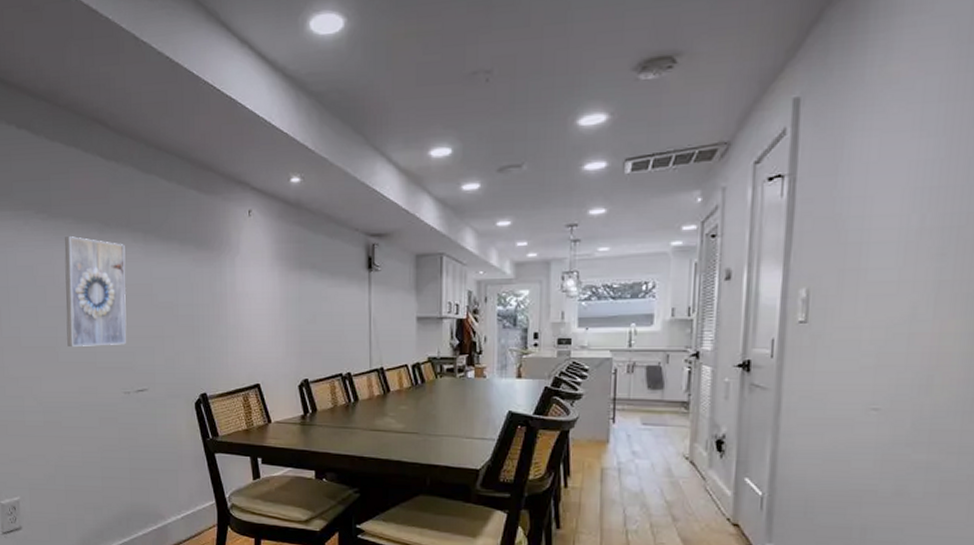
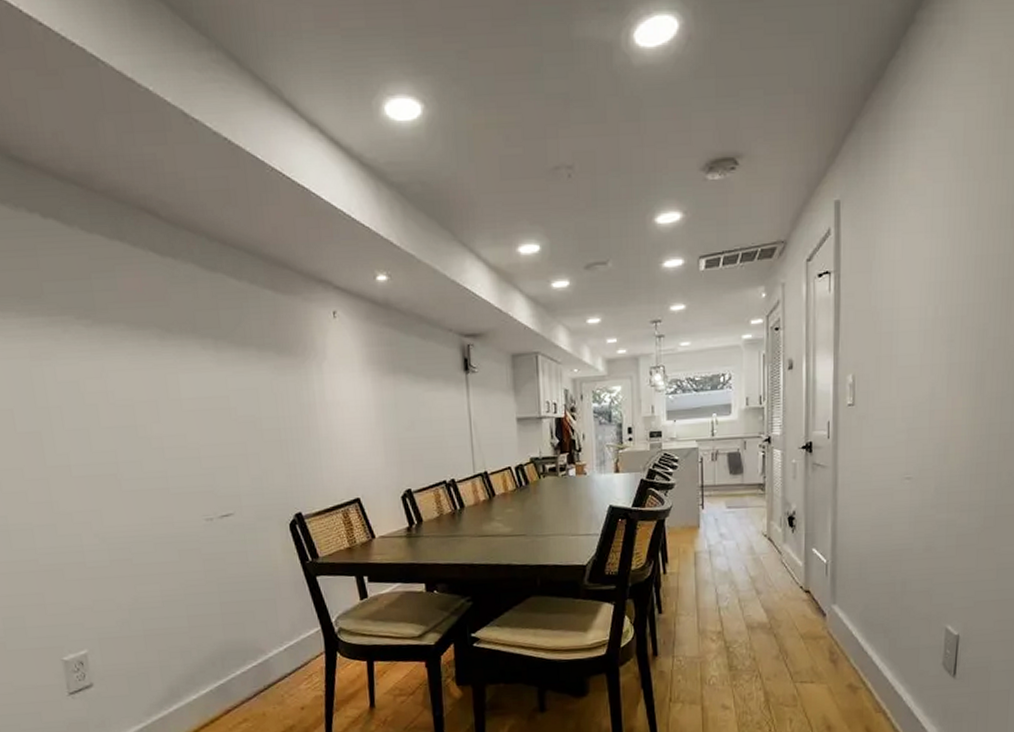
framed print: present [64,236,127,346] -> none [117,345,203,472]

